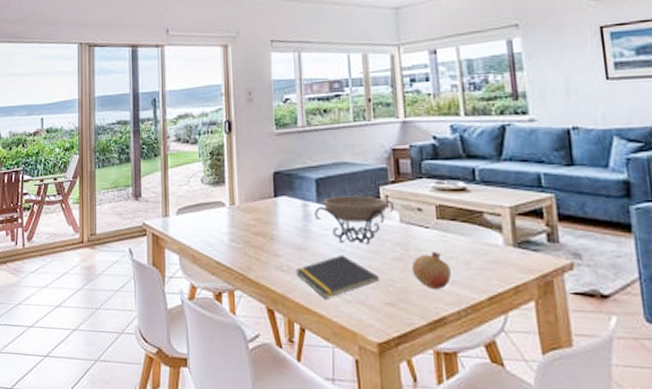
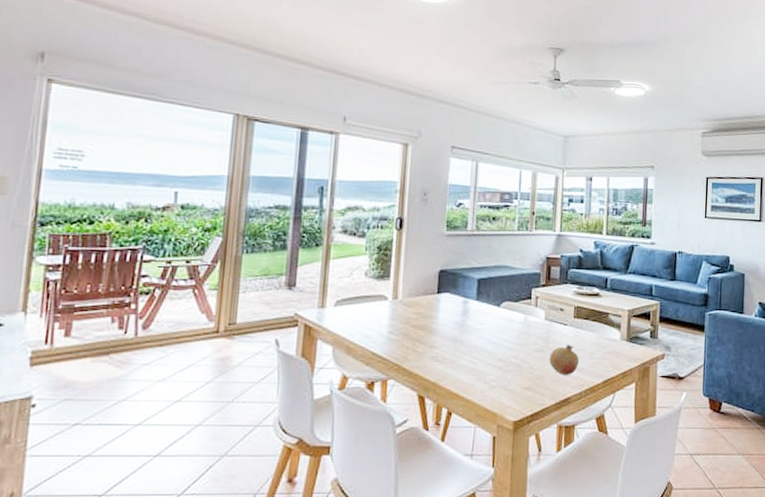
notepad: present [296,254,379,298] -> none [450,346,522,385]
decorative bowl: present [314,196,395,244] -> none [472,295,543,338]

